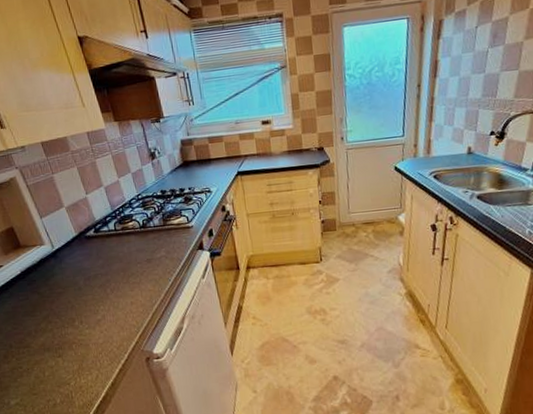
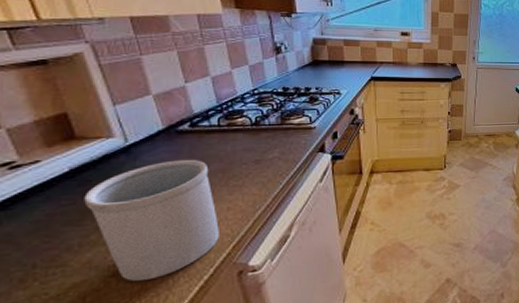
utensil holder: none [33,260,128,362] -> present [84,159,219,282]

